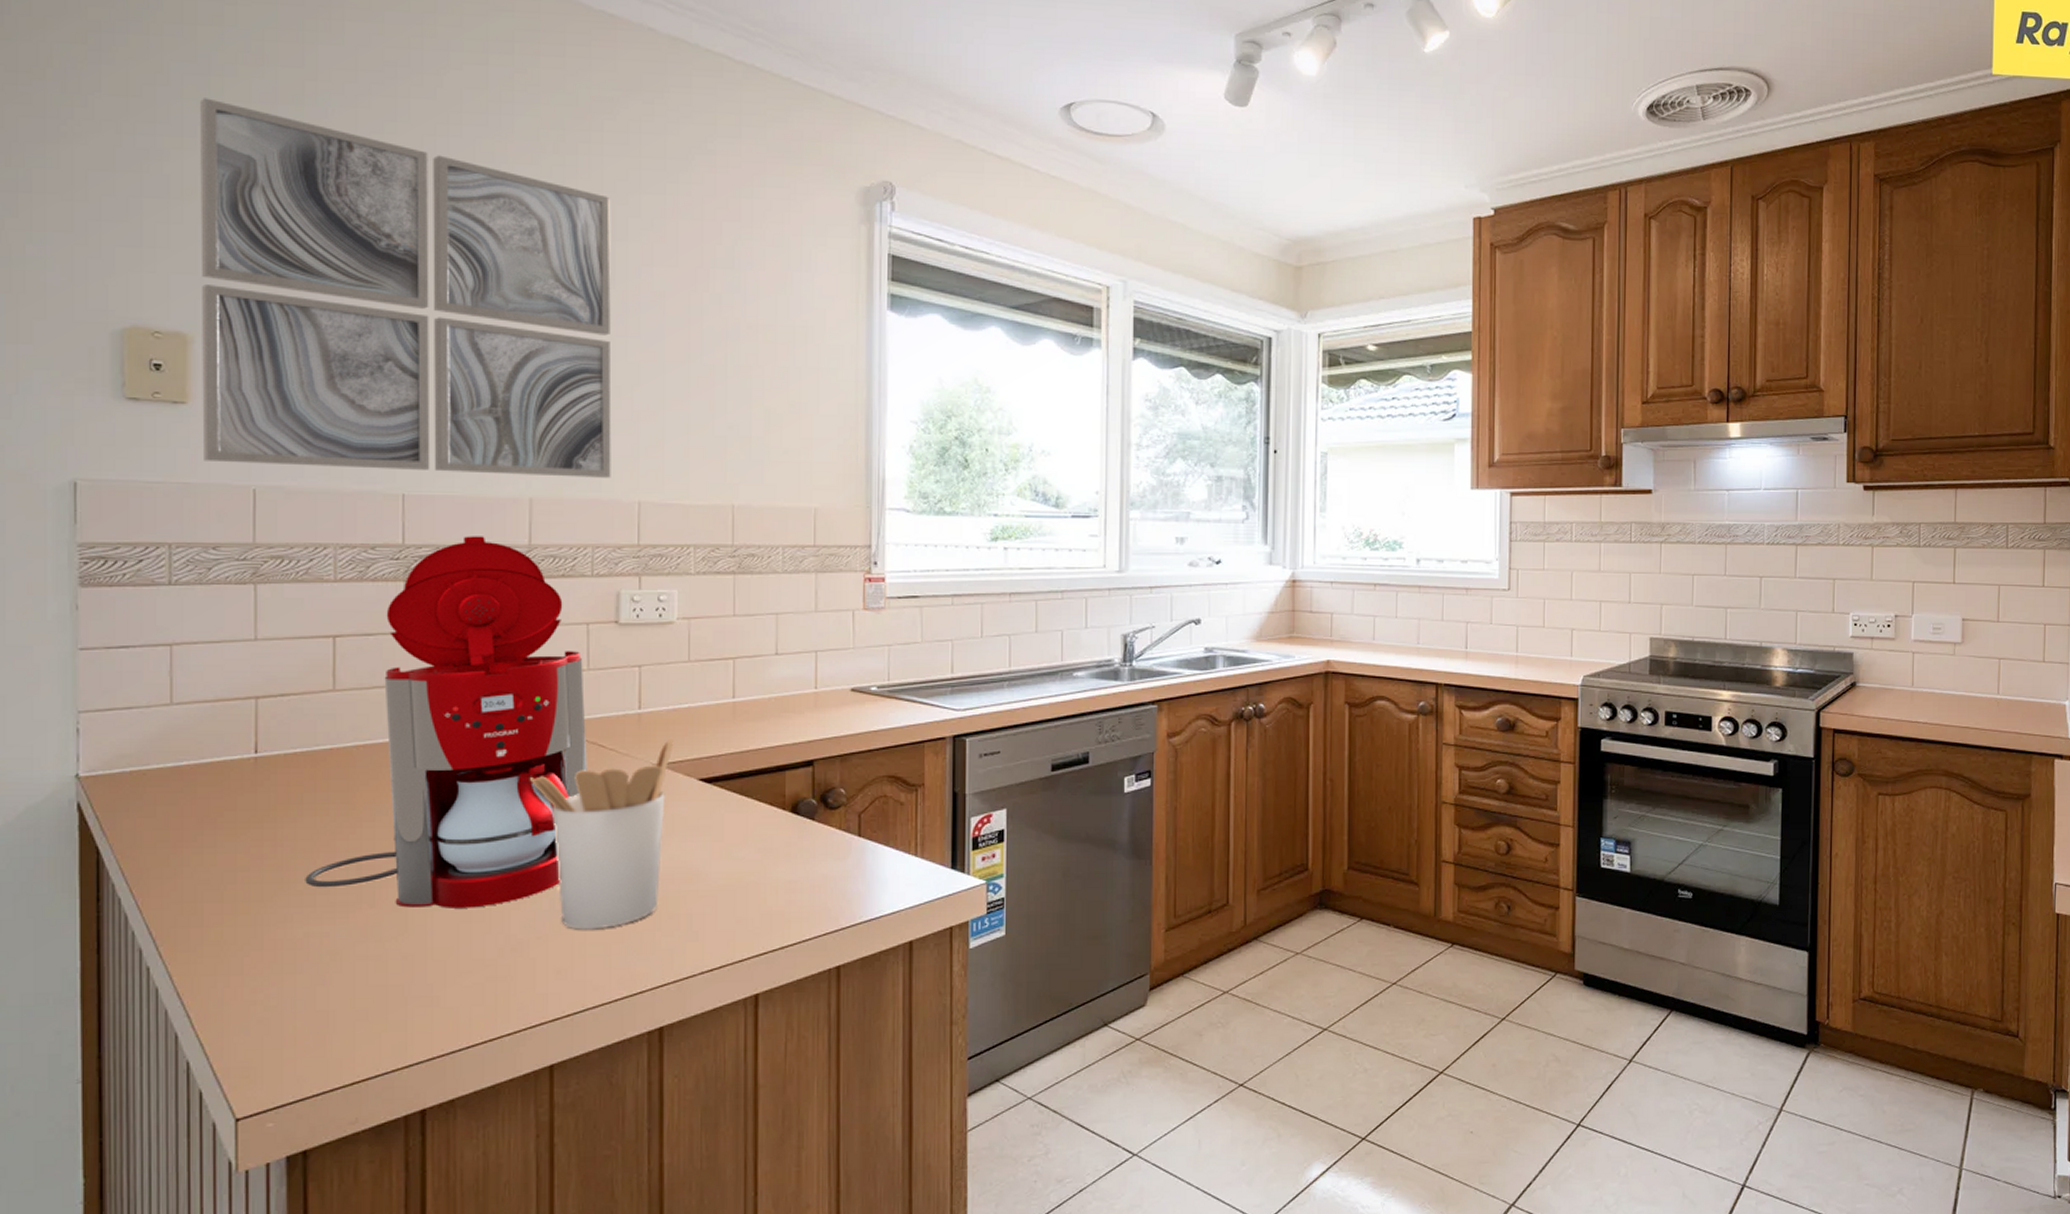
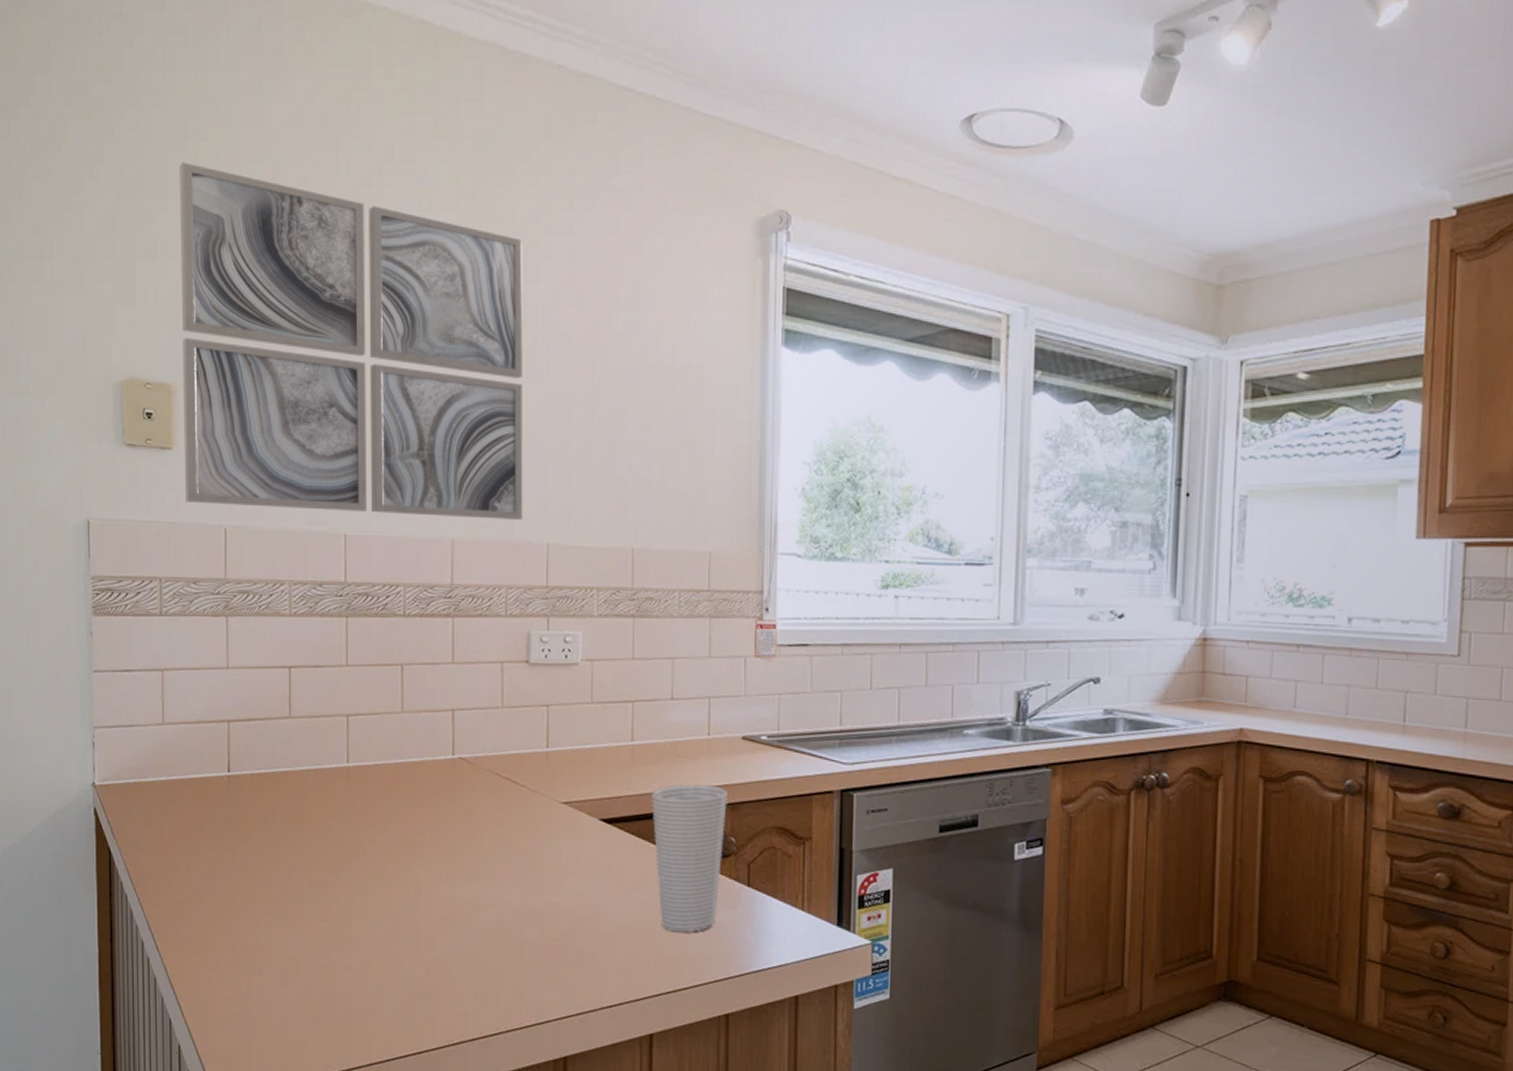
coffee maker: present [305,536,588,908] -> none [268,575,502,928]
utensil holder: present [530,738,674,930] -> none [452,778,578,958]
cup: none [755,738,836,888] -> present [652,784,727,933]

